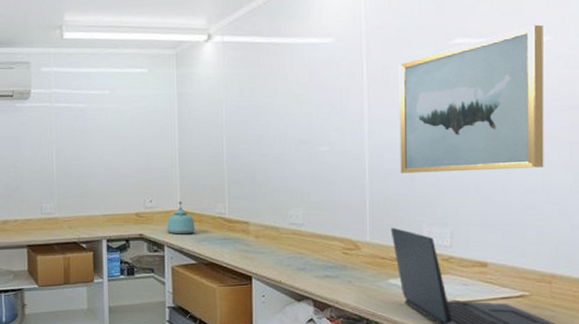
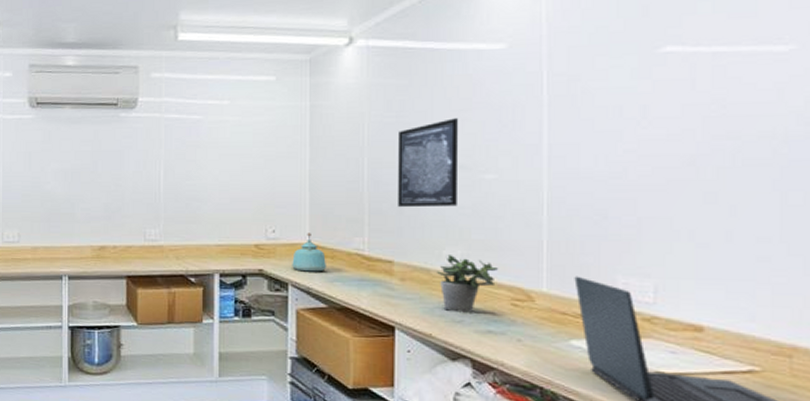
wall art: none [250,101,299,177] -> present [398,118,459,208]
potted plant: none [284,215,333,262] -> present [437,255,499,313]
wall art: present [399,24,544,174] -> none [589,30,785,211]

